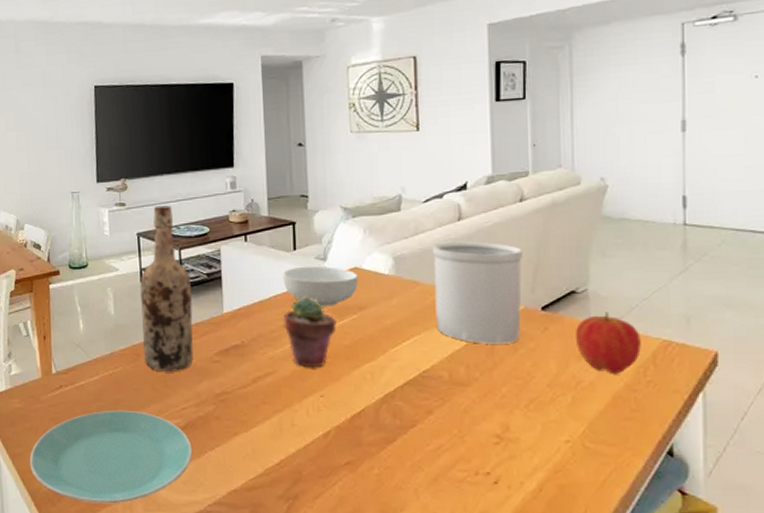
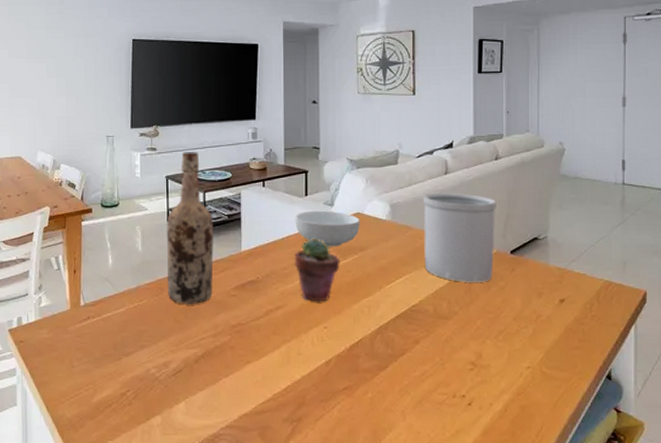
plate: present [29,410,192,504] -> none [54,340,208,429]
apple: present [575,312,641,374] -> none [536,256,588,310]

